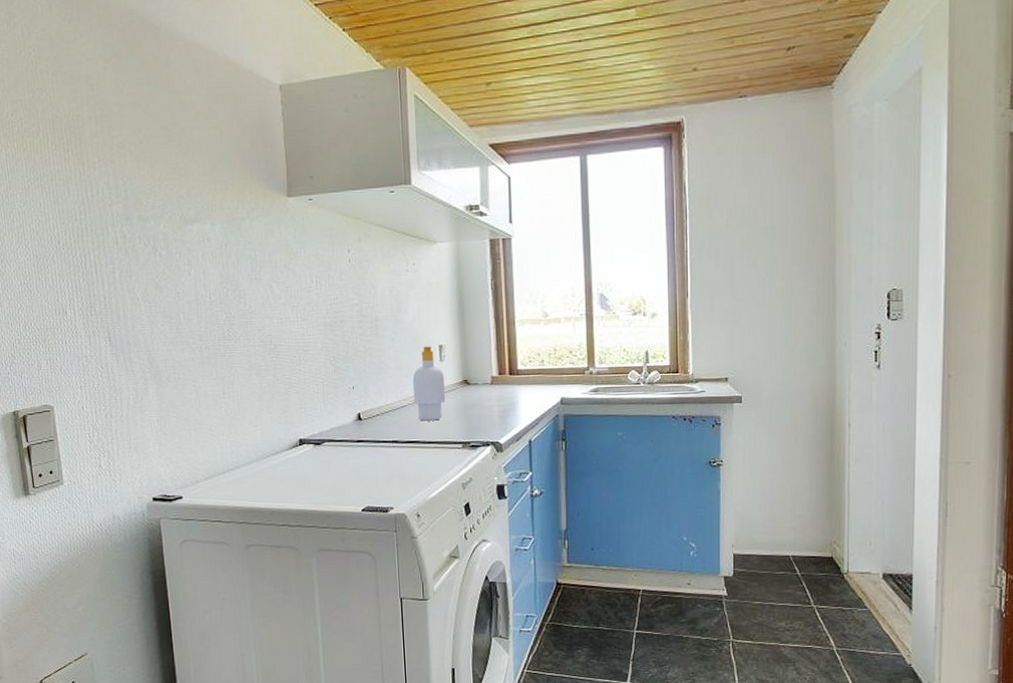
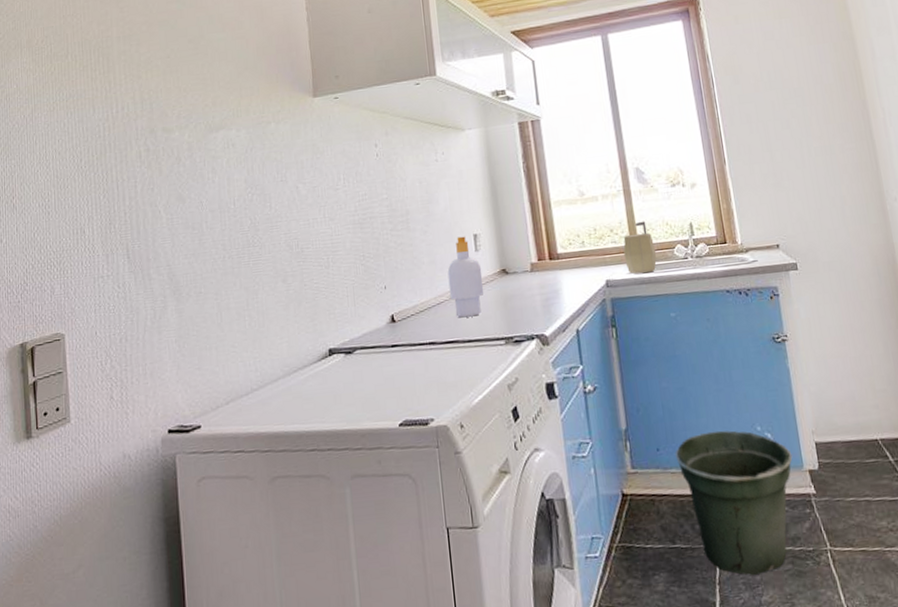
soap dispenser: none [580,345,611,395] -> present [623,221,657,275]
flower pot: none [607,537,711,656] -> present [675,430,793,575]

